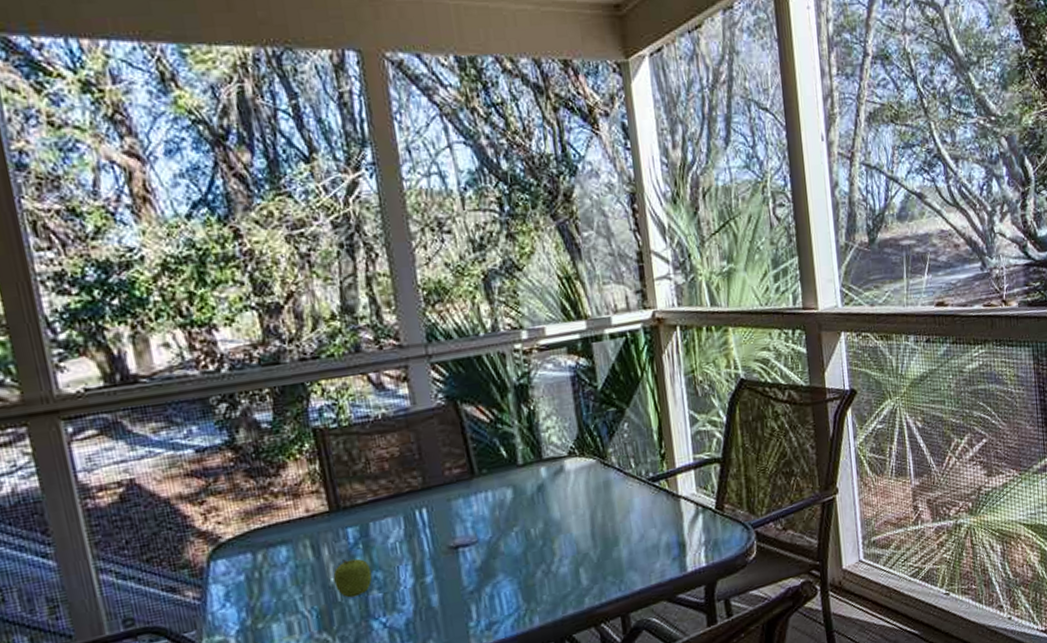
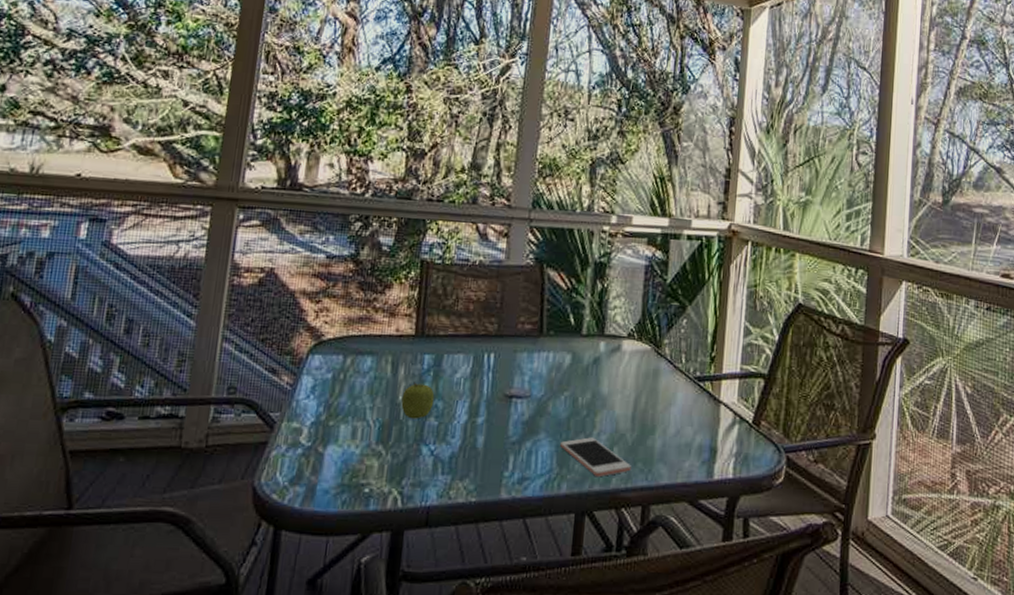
cell phone: none [522,564,602,602] -> present [560,437,631,477]

